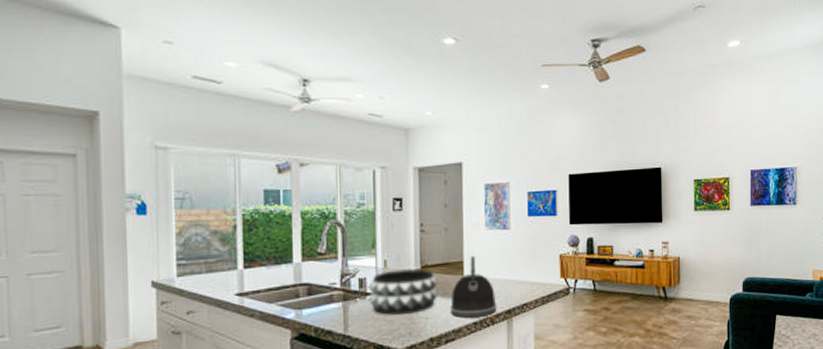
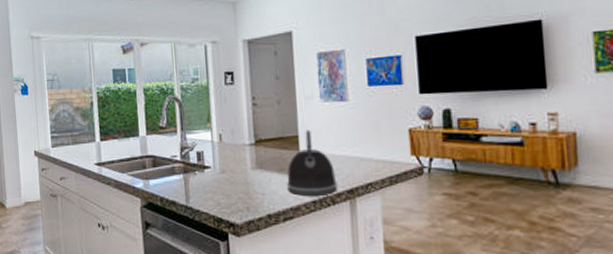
decorative bowl: present [367,268,439,315] -> none [205,142,275,189]

